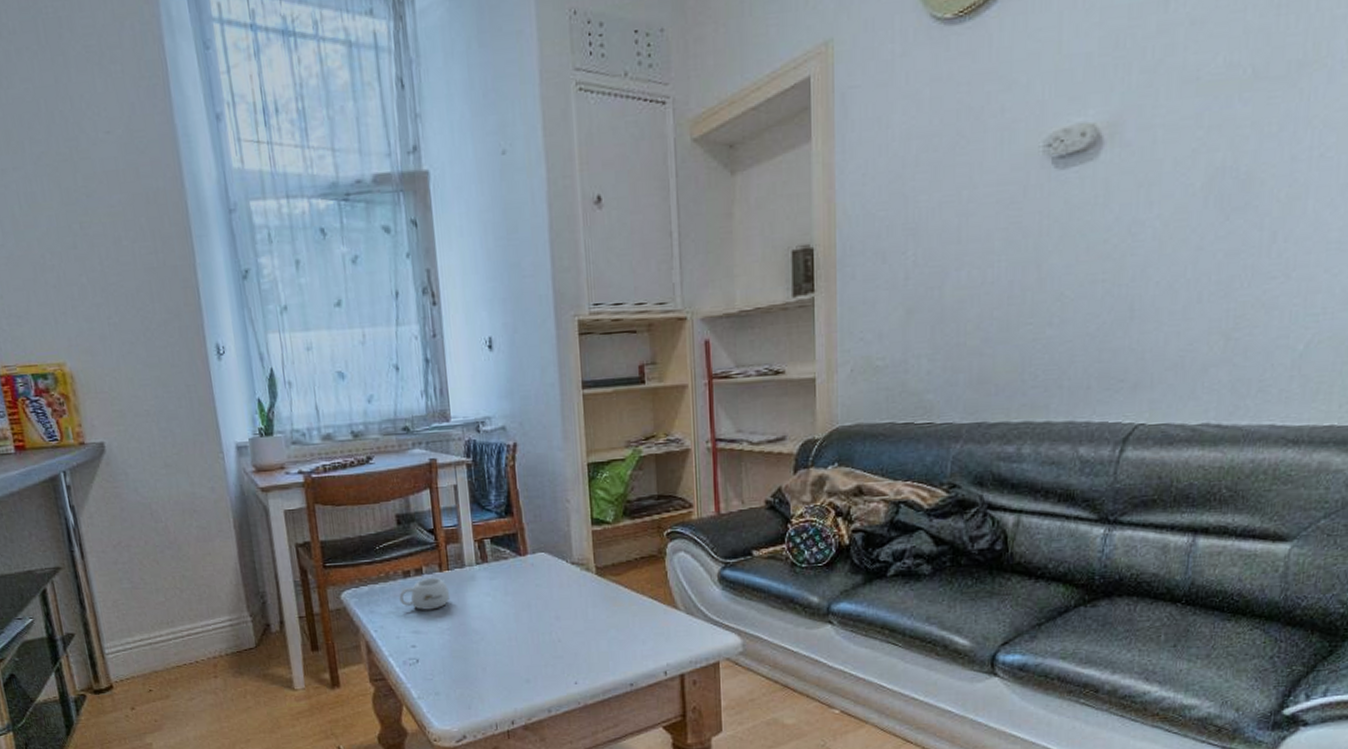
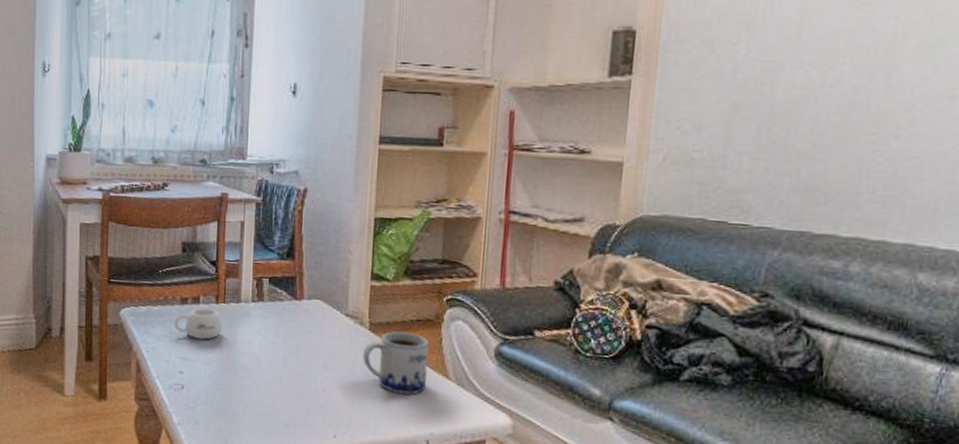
mug: none [593,571,658,631] -> present [363,331,428,395]

